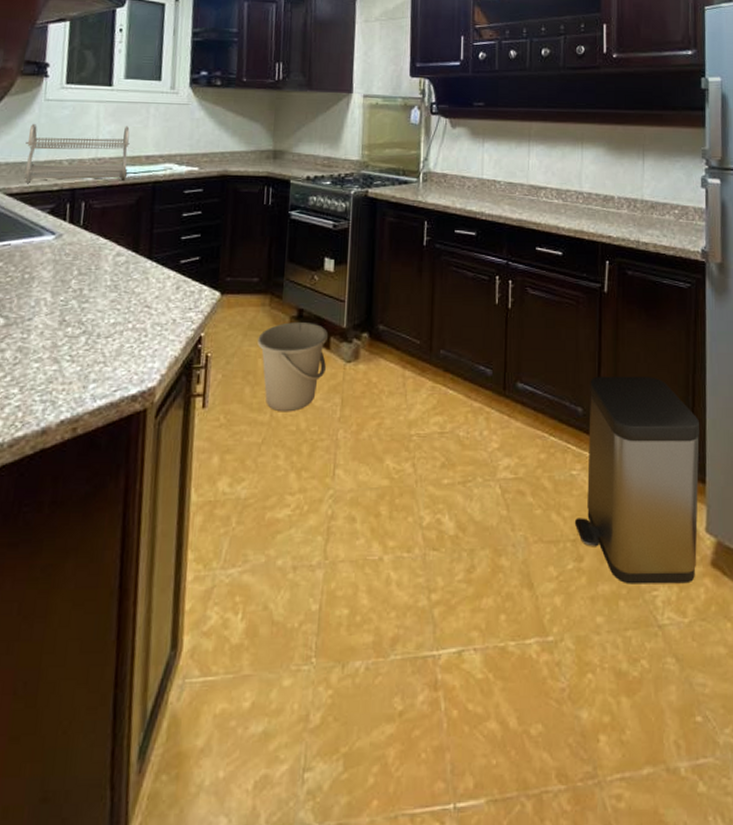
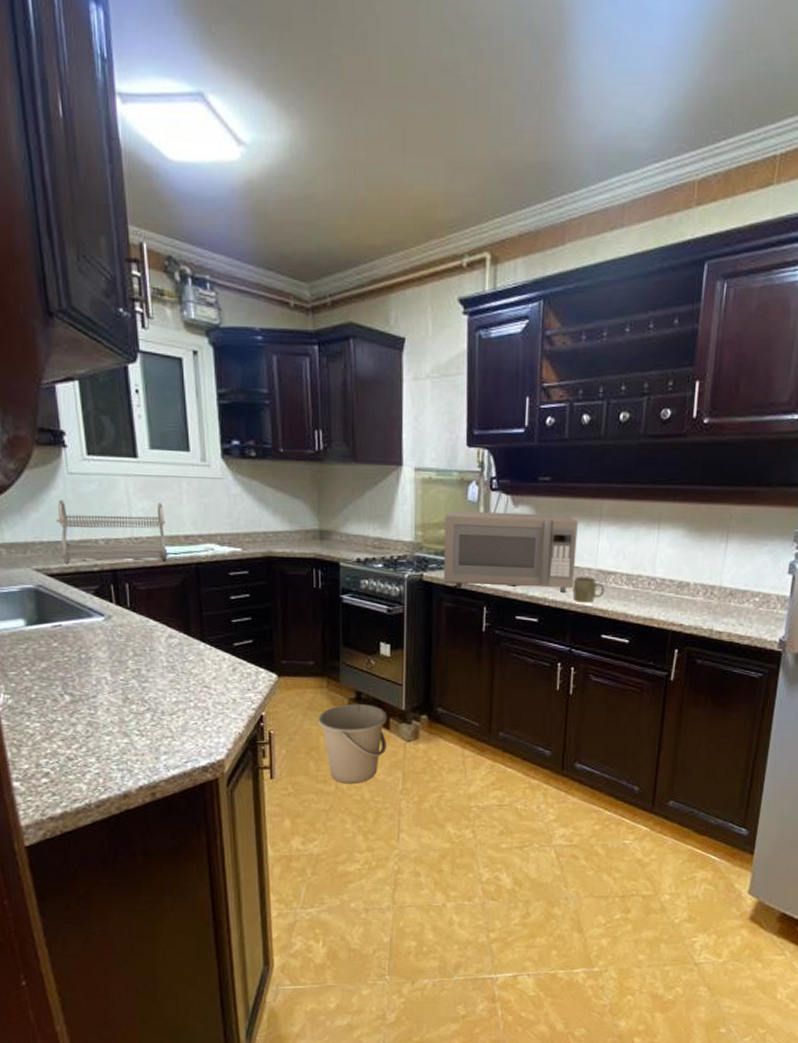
microwave: none [386,132,510,207] -> present [443,510,578,592]
mug: none [507,191,536,218] -> present [572,576,604,604]
pedal bin: present [574,376,699,584] -> none [624,759,754,933]

